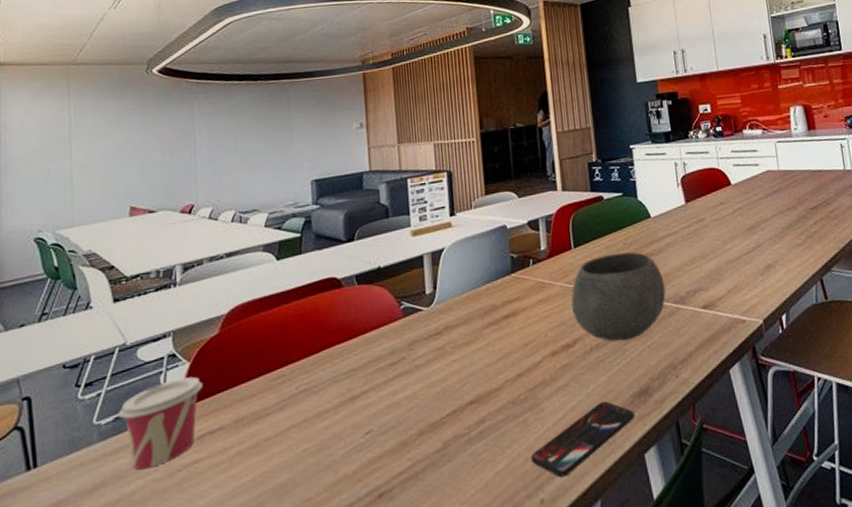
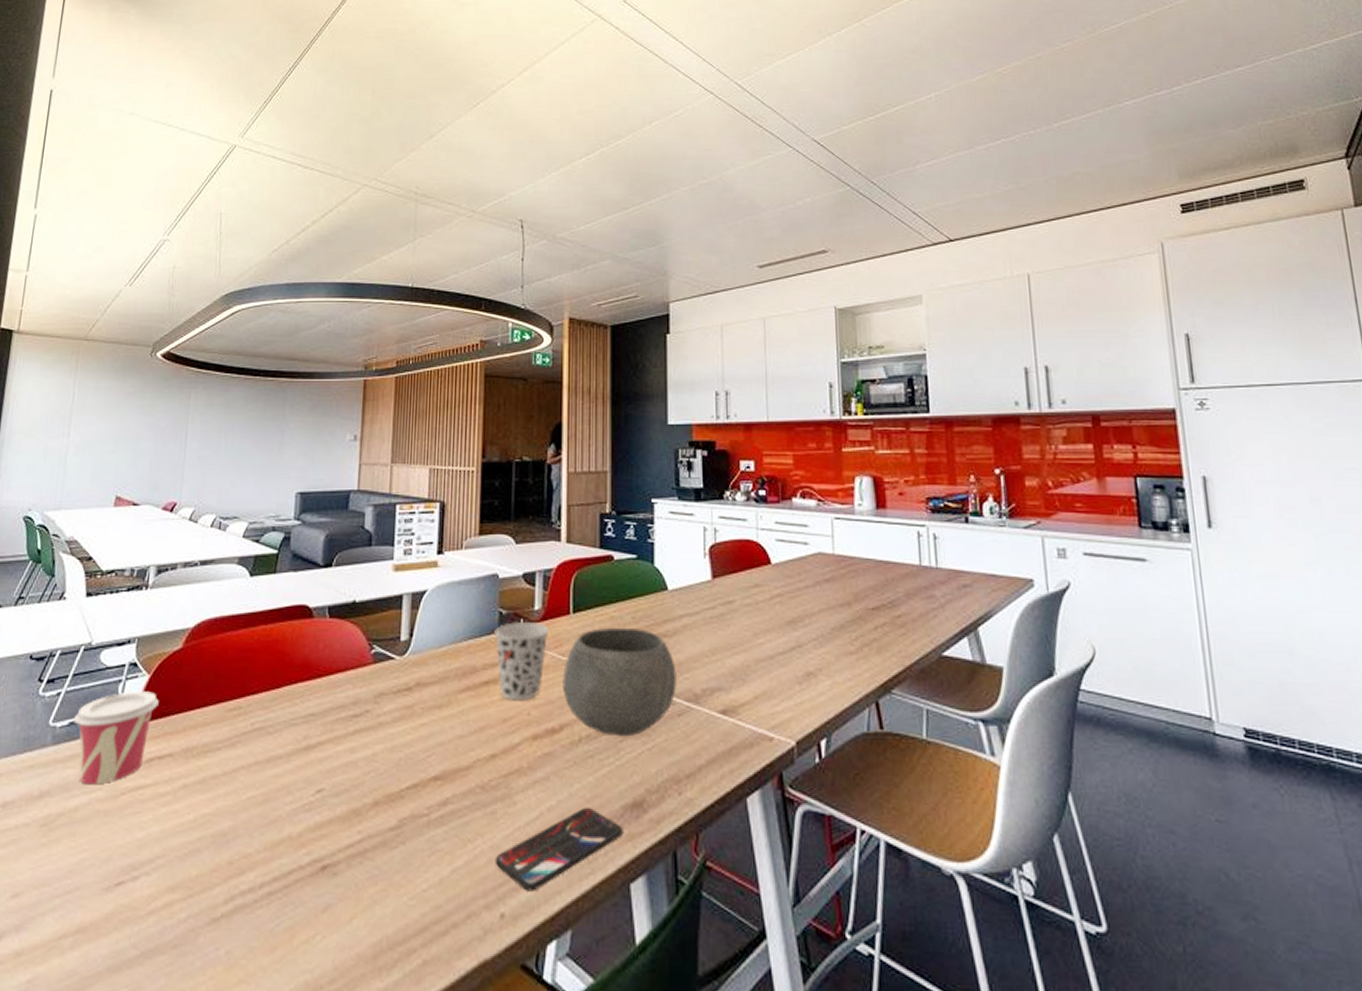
cup: none [508,260,556,328] -> present [494,622,549,701]

